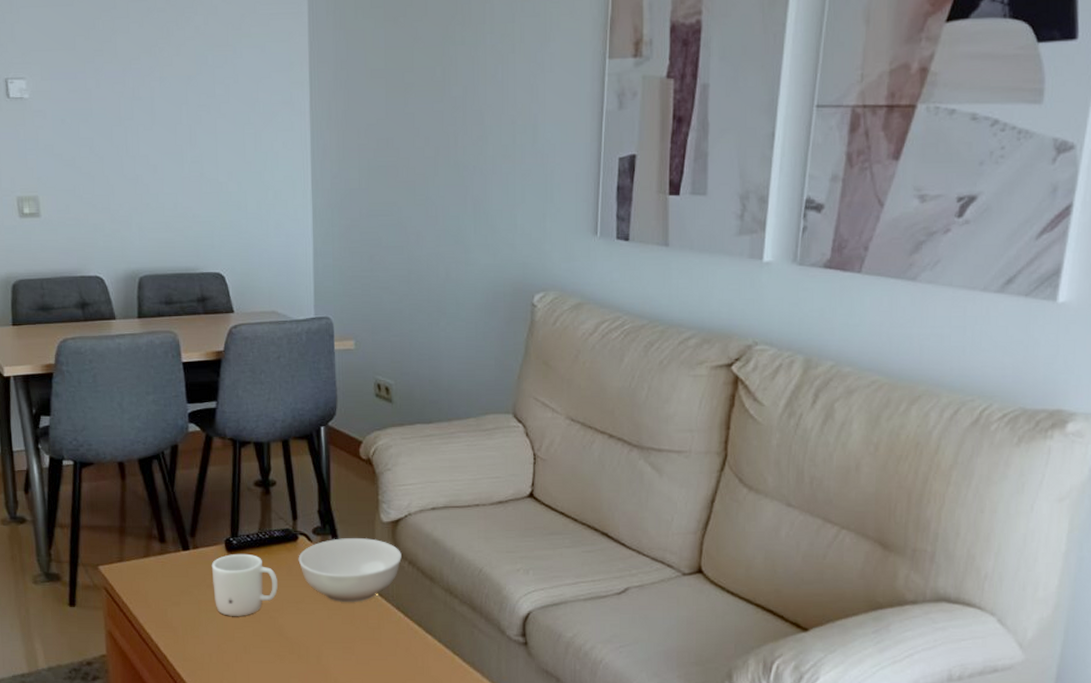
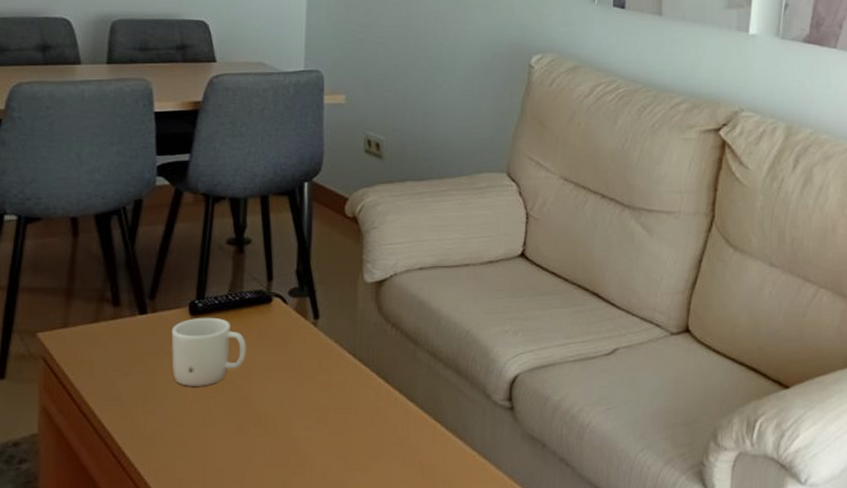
bowl: present [298,538,402,602] -> none [271,300,385,368]

